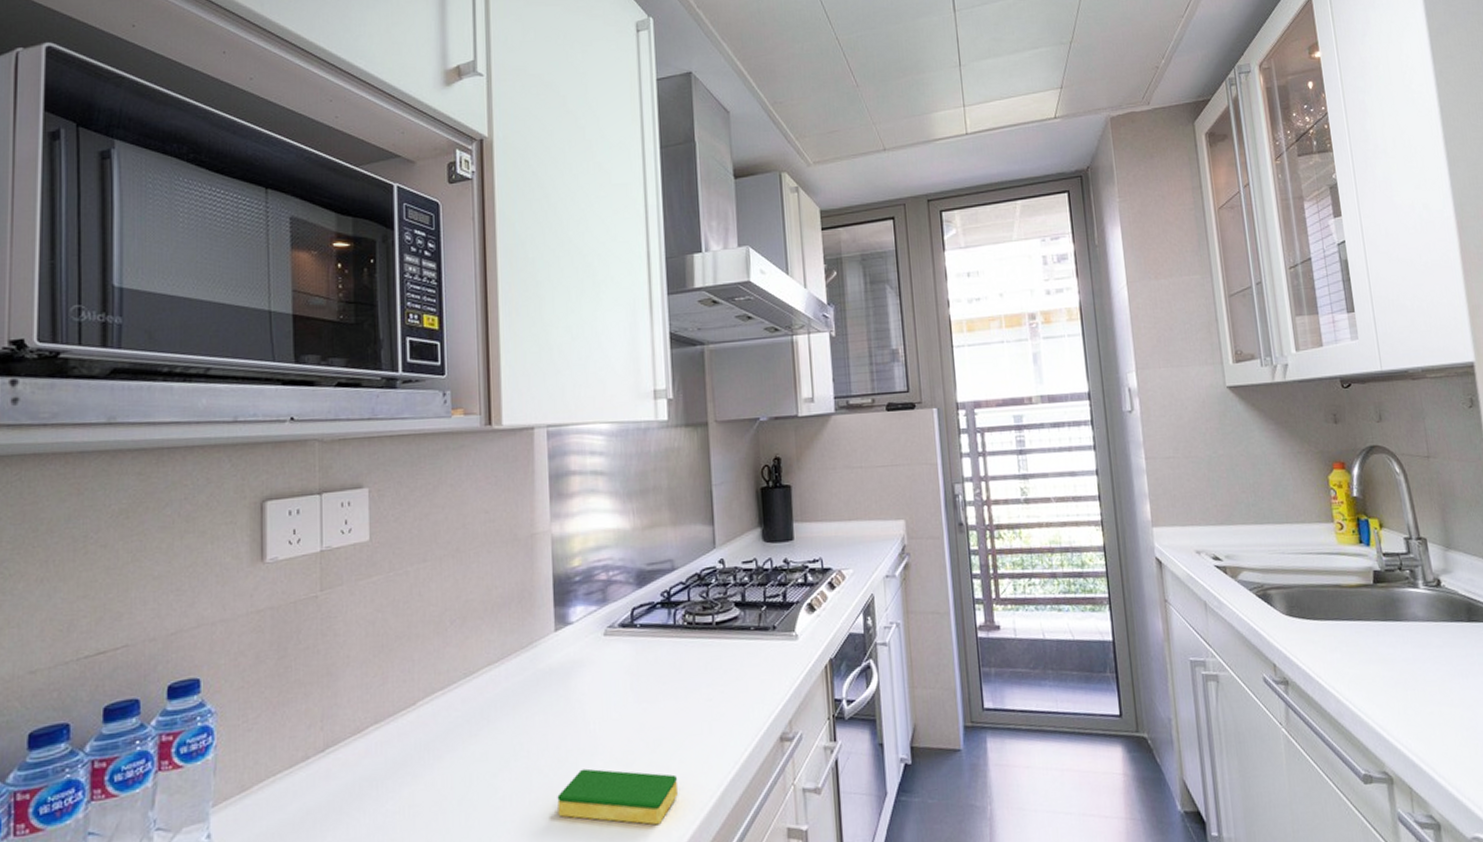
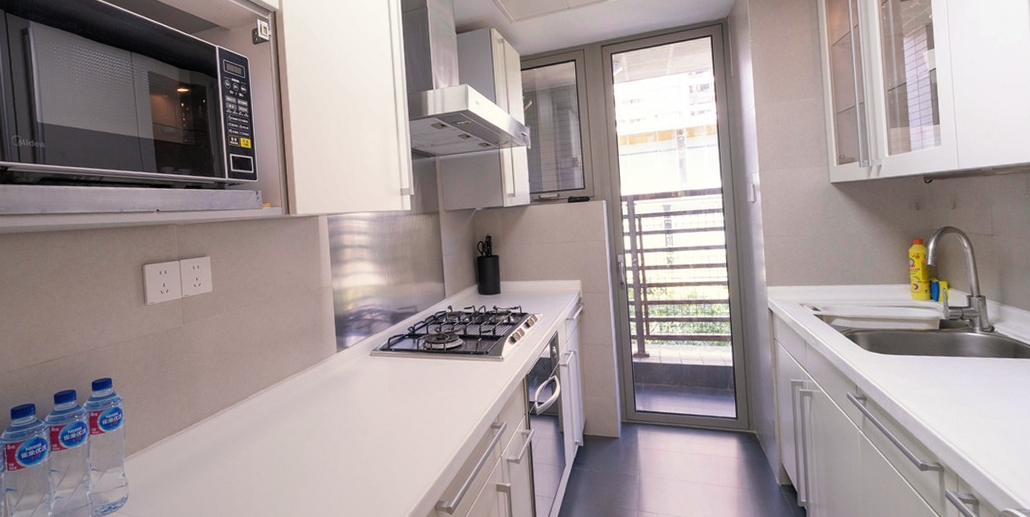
dish sponge: present [557,768,678,825] -> none [342,442,422,479]

